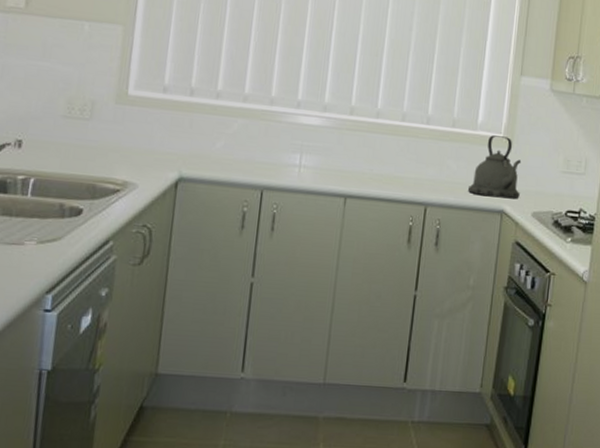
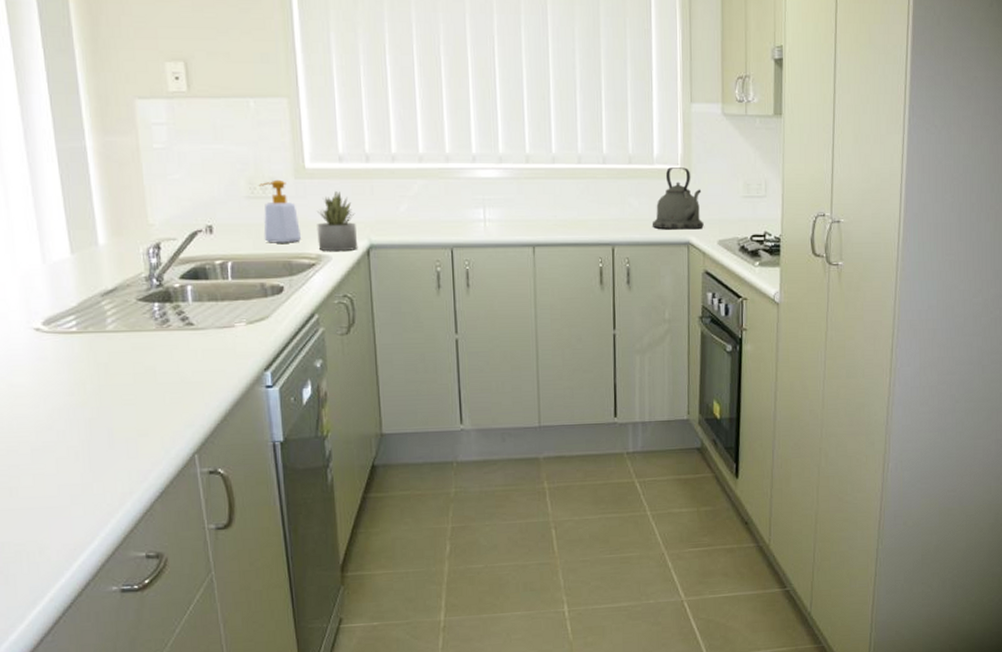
soap bottle: none [72,102,112,167] -> present [259,179,302,243]
succulent plant: none [126,121,170,181] -> present [317,191,357,252]

